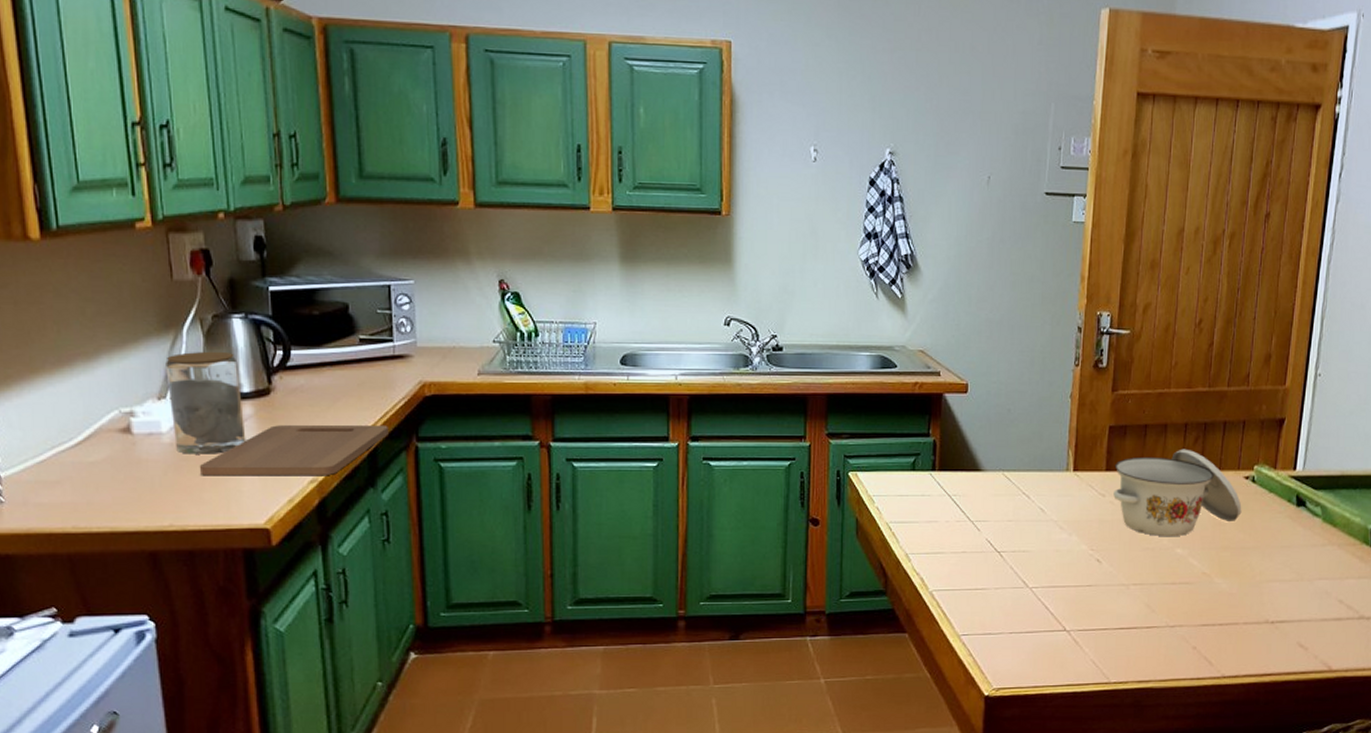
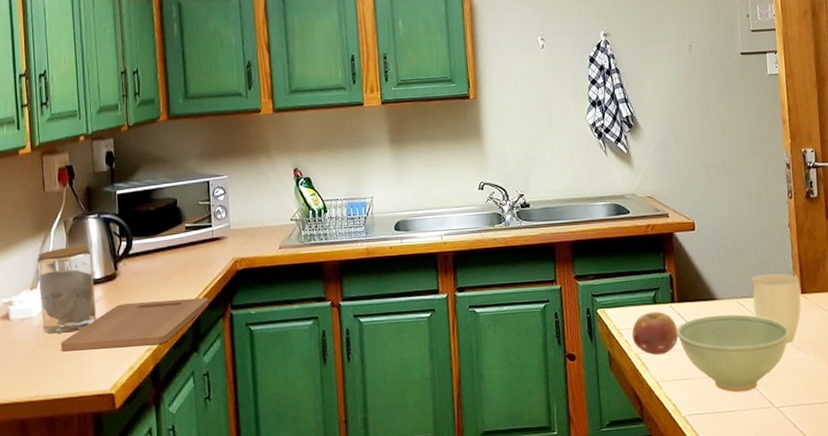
fruit: none [884,479,935,525] -> present [631,311,679,355]
bowl: none [934,488,1056,570] -> present [676,314,791,392]
mug: none [1020,447,1073,520] -> present [751,273,802,341]

